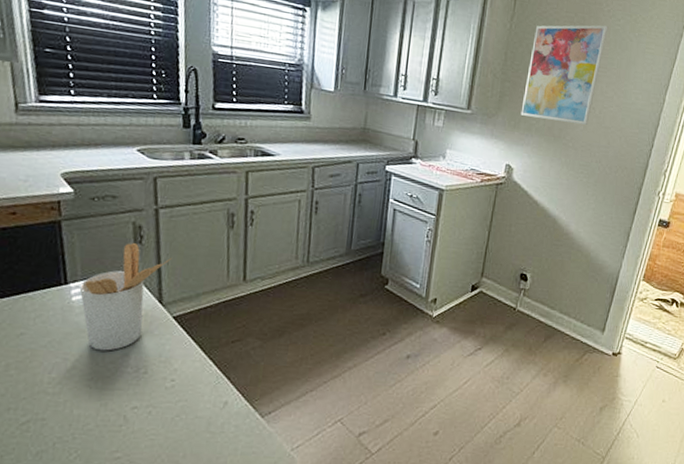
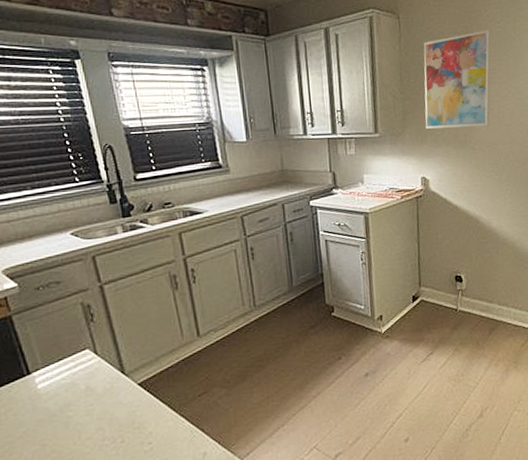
utensil holder: present [79,243,173,351] -> none [42,322,126,431]

